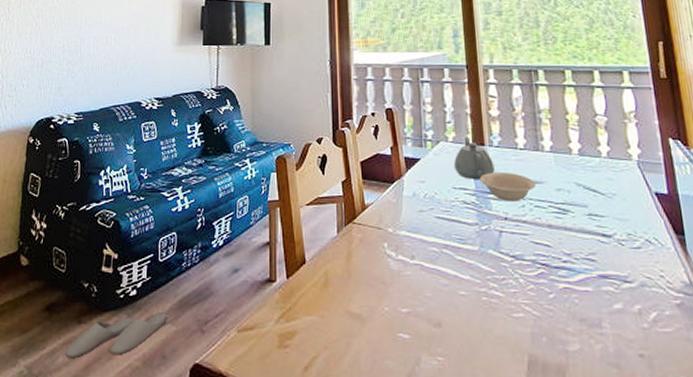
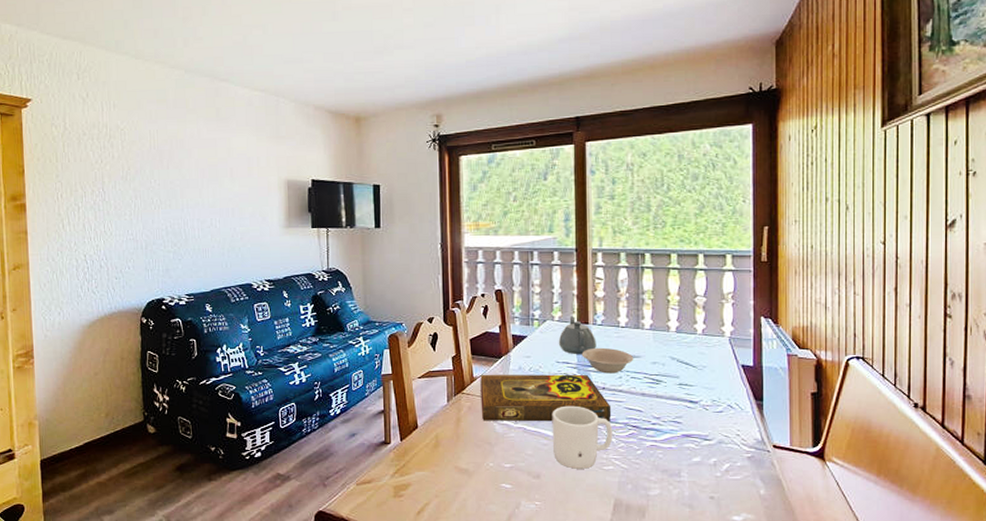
slippers: present [64,312,166,359] -> none [198,470,290,509]
book: none [372,201,517,258] -> present [480,374,612,421]
mug: none [451,238,521,316] -> present [552,405,613,469]

